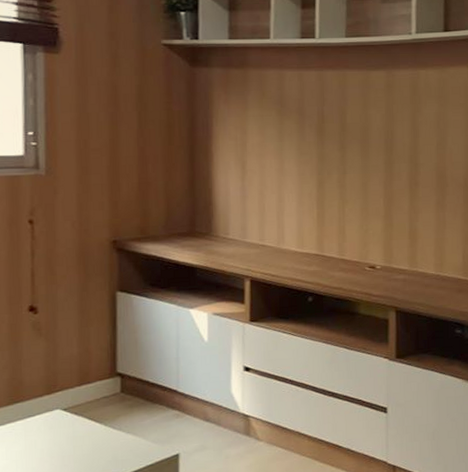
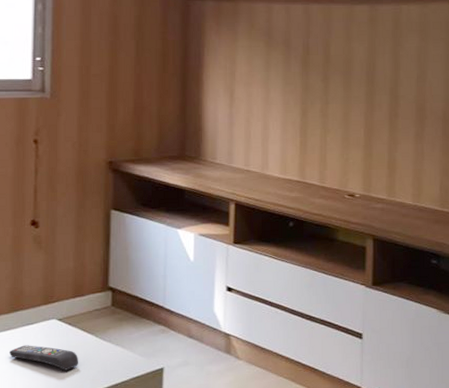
remote control: none [10,438,86,463] -> present [10,345,78,371]

